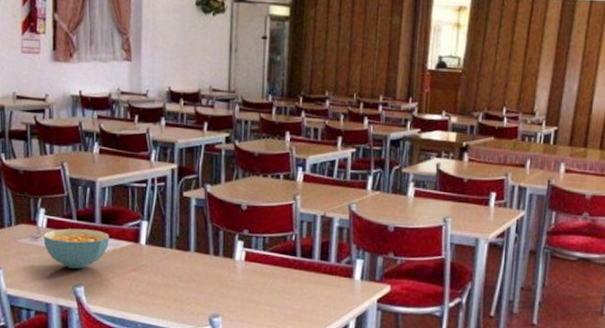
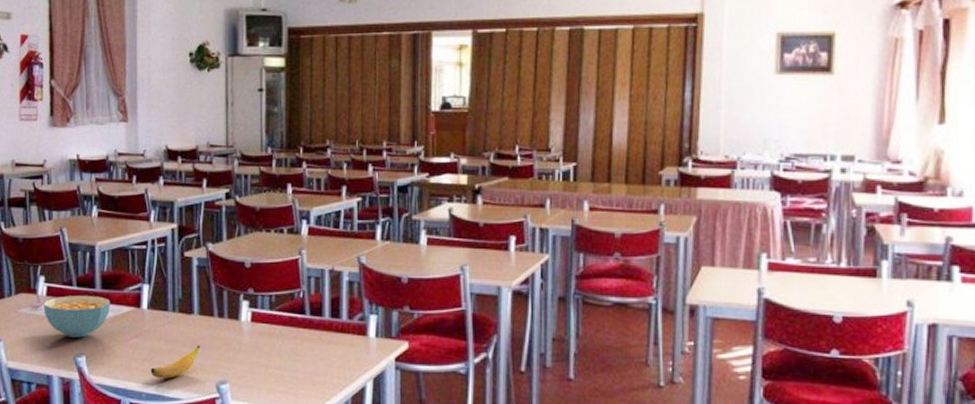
banana: none [146,280,196,311] -> present [150,345,201,379]

